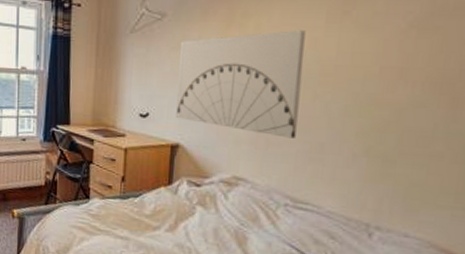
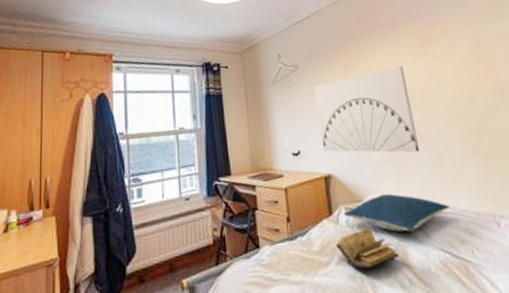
book: none [169,205,238,244] -> present [336,228,400,270]
pillow: none [185,176,314,219] -> present [344,194,450,232]

